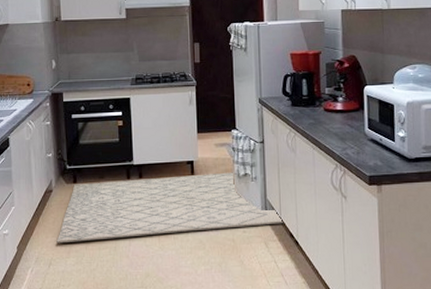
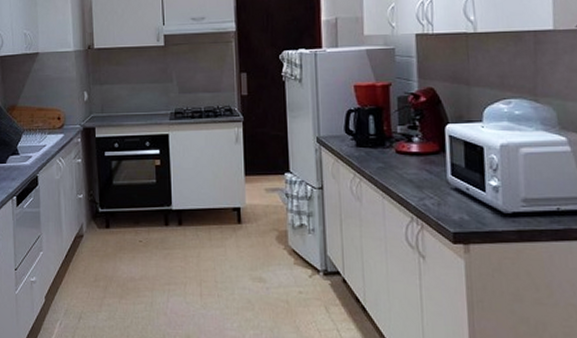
rug: present [56,172,285,244] -> none [87,222,350,295]

